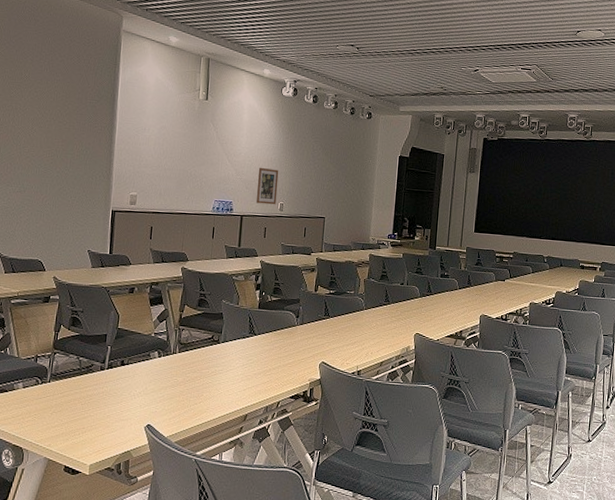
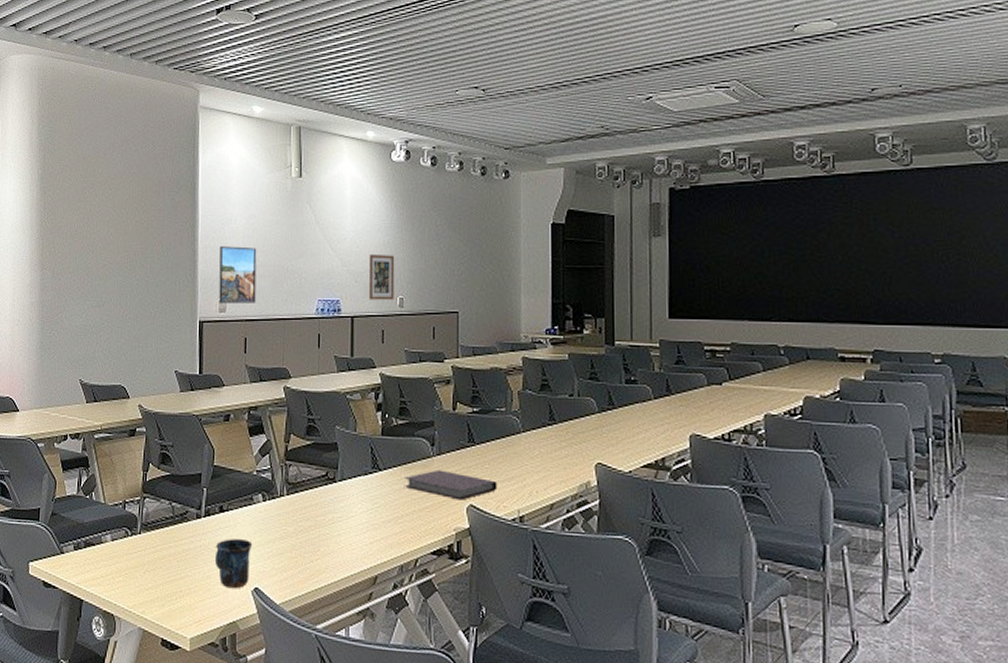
mug: none [114,386,148,426] -> present [214,539,253,589]
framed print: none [130,150,166,199] -> present [219,246,257,304]
notebook: none [273,335,344,359] -> present [404,469,498,500]

